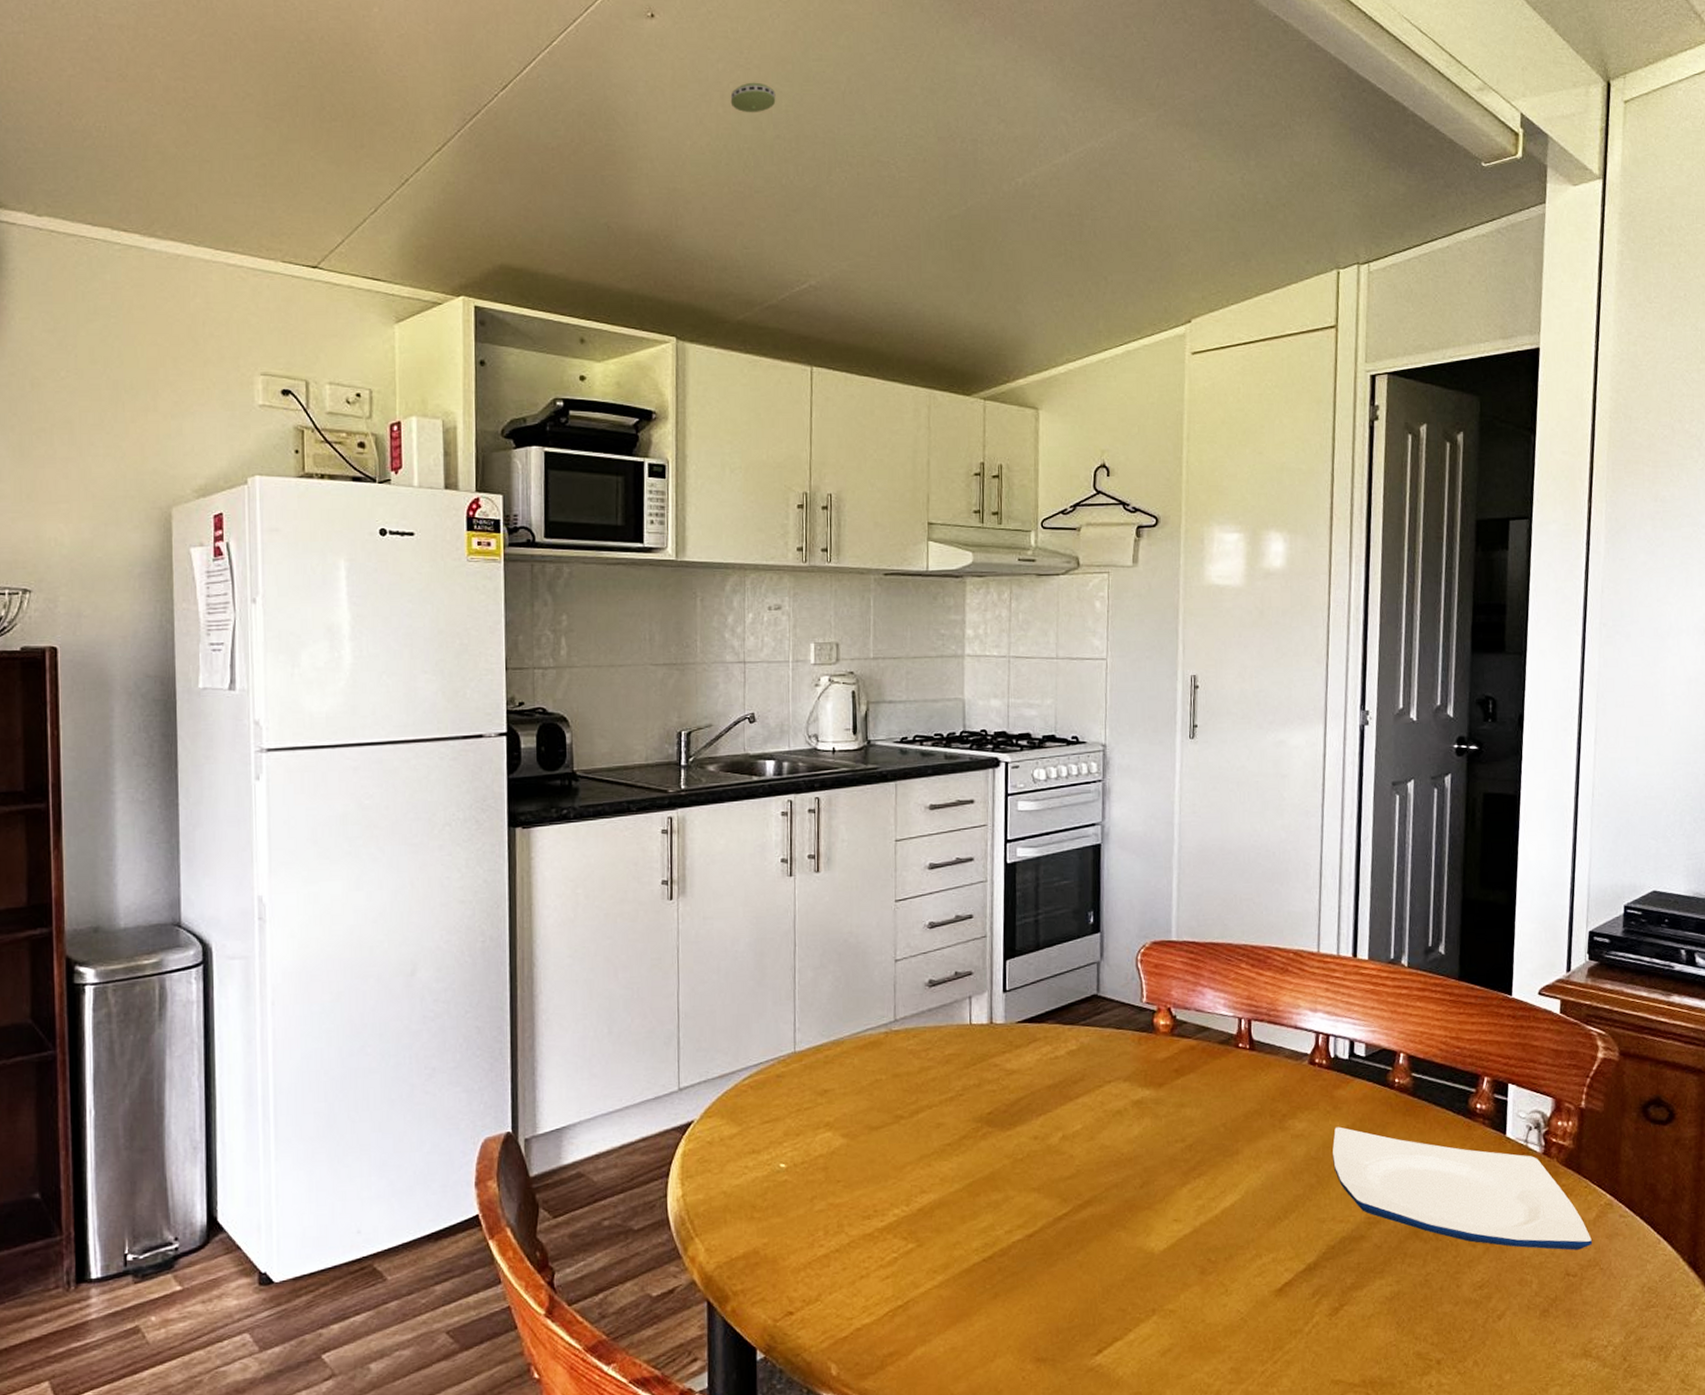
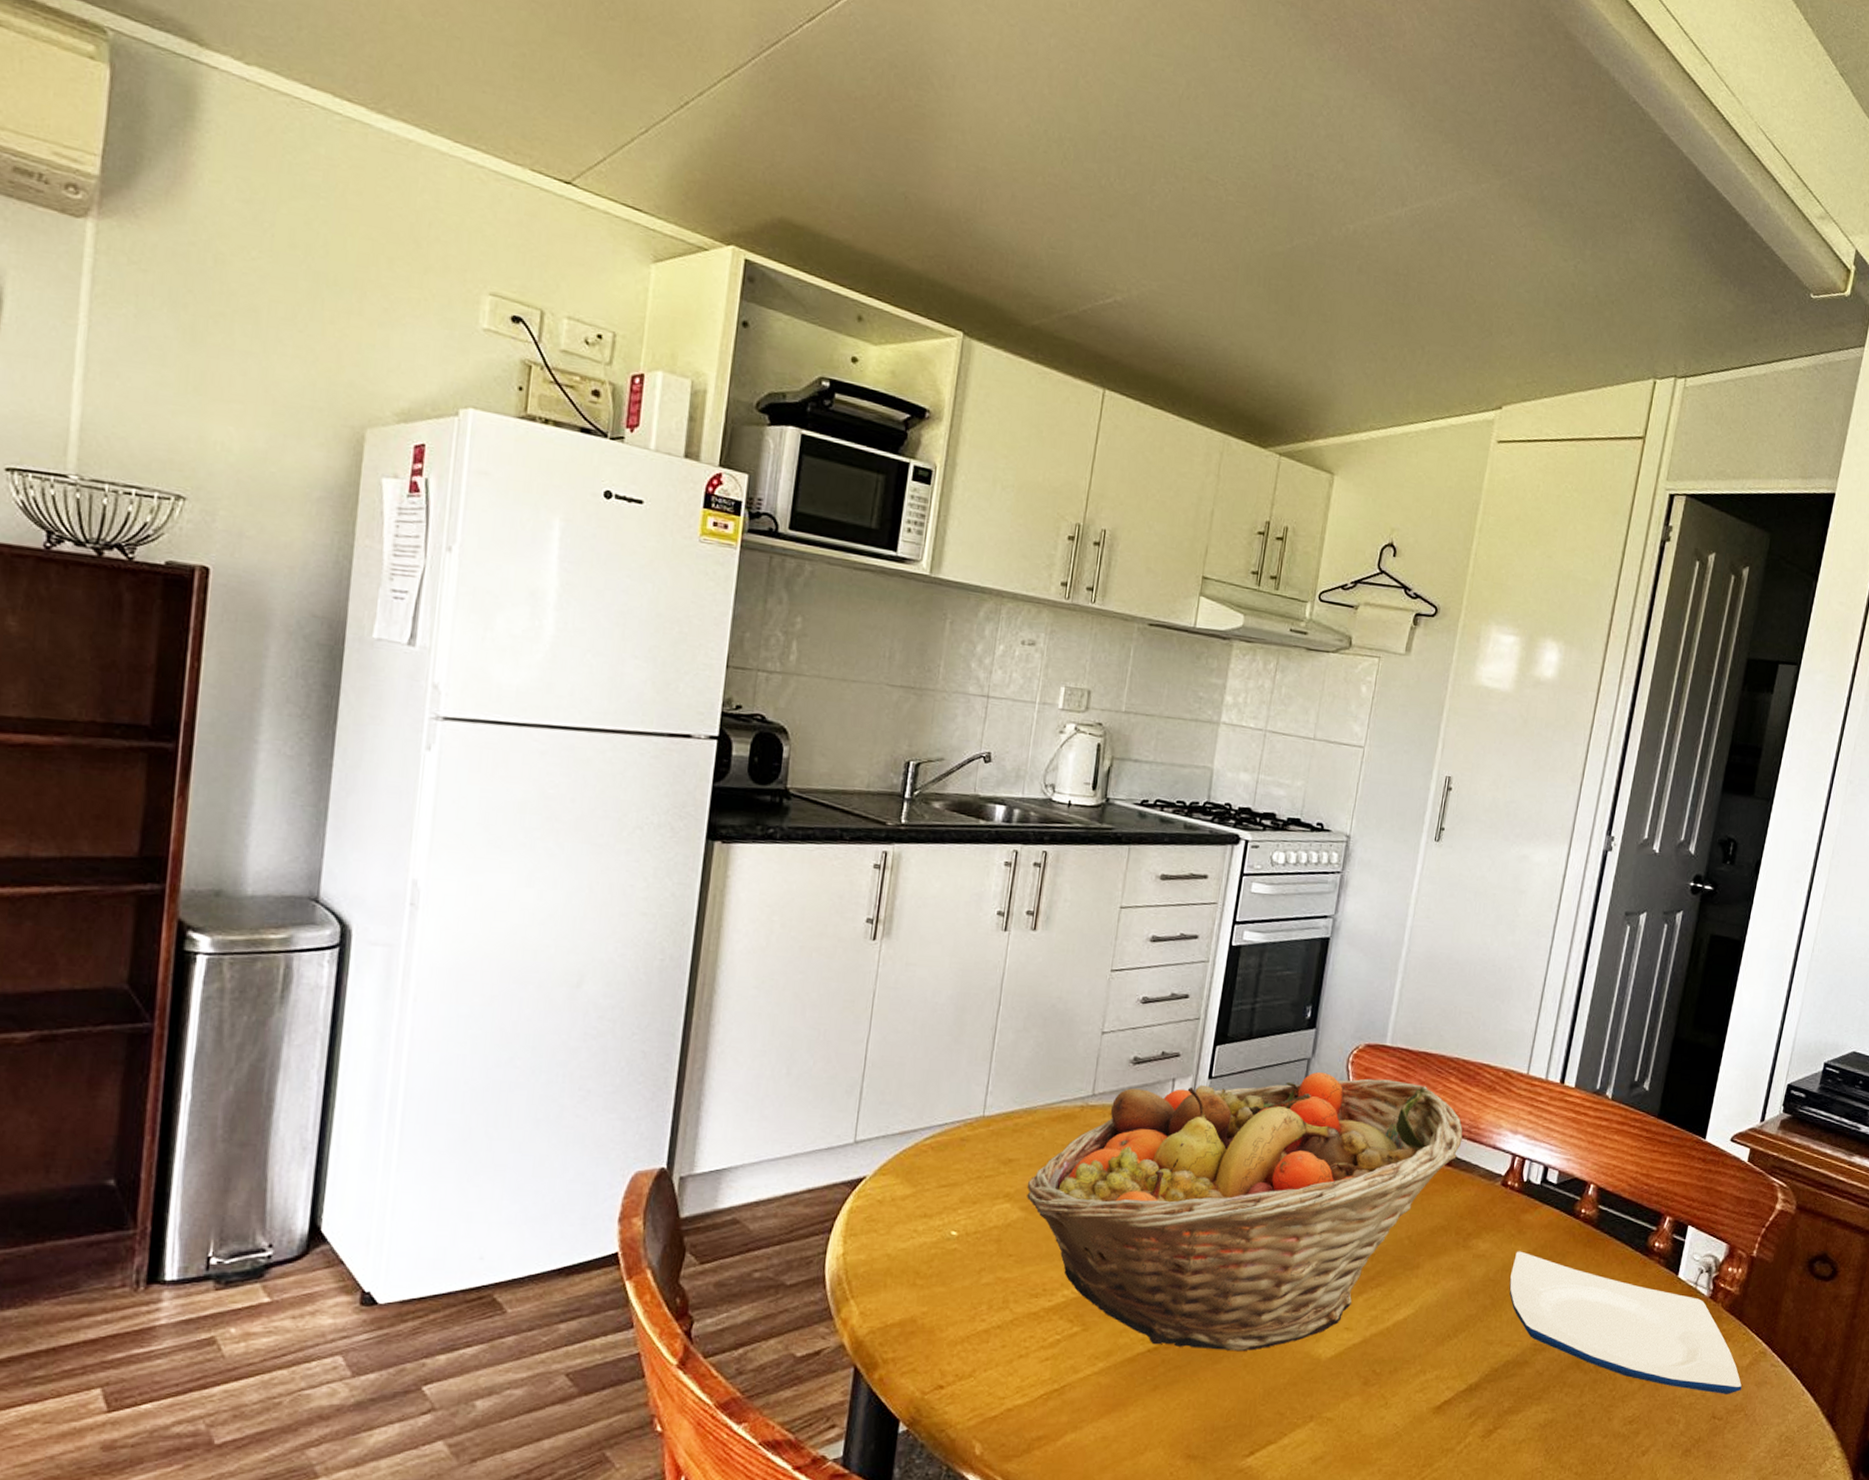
smoke detector: present [730,82,776,113] -> none [1058,65,1108,102]
fruit basket: none [844,973,1262,1254] -> present [1027,1072,1463,1352]

